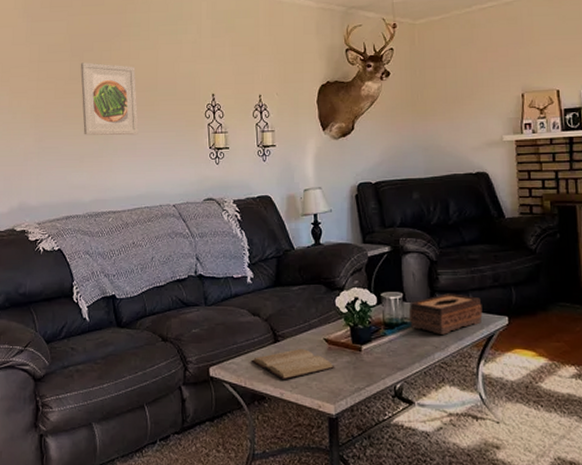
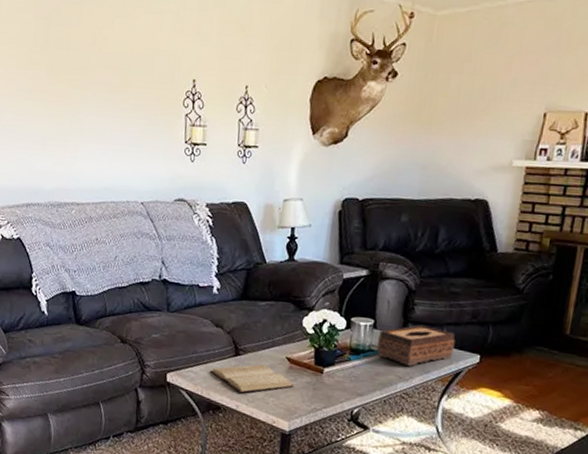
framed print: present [81,62,139,136] -> none [46,27,109,120]

